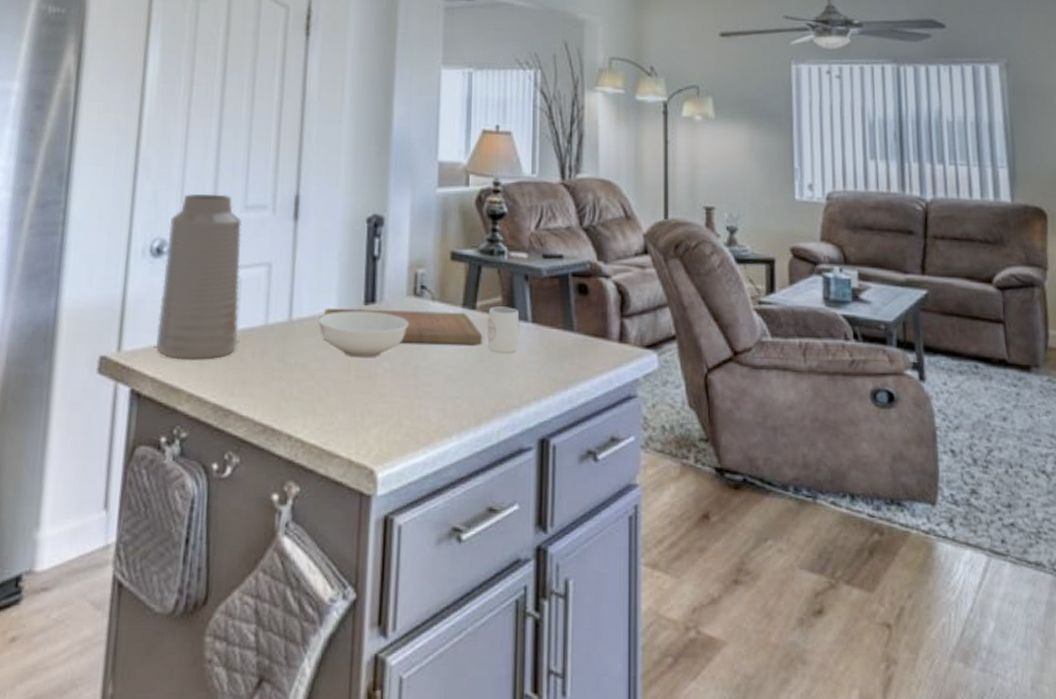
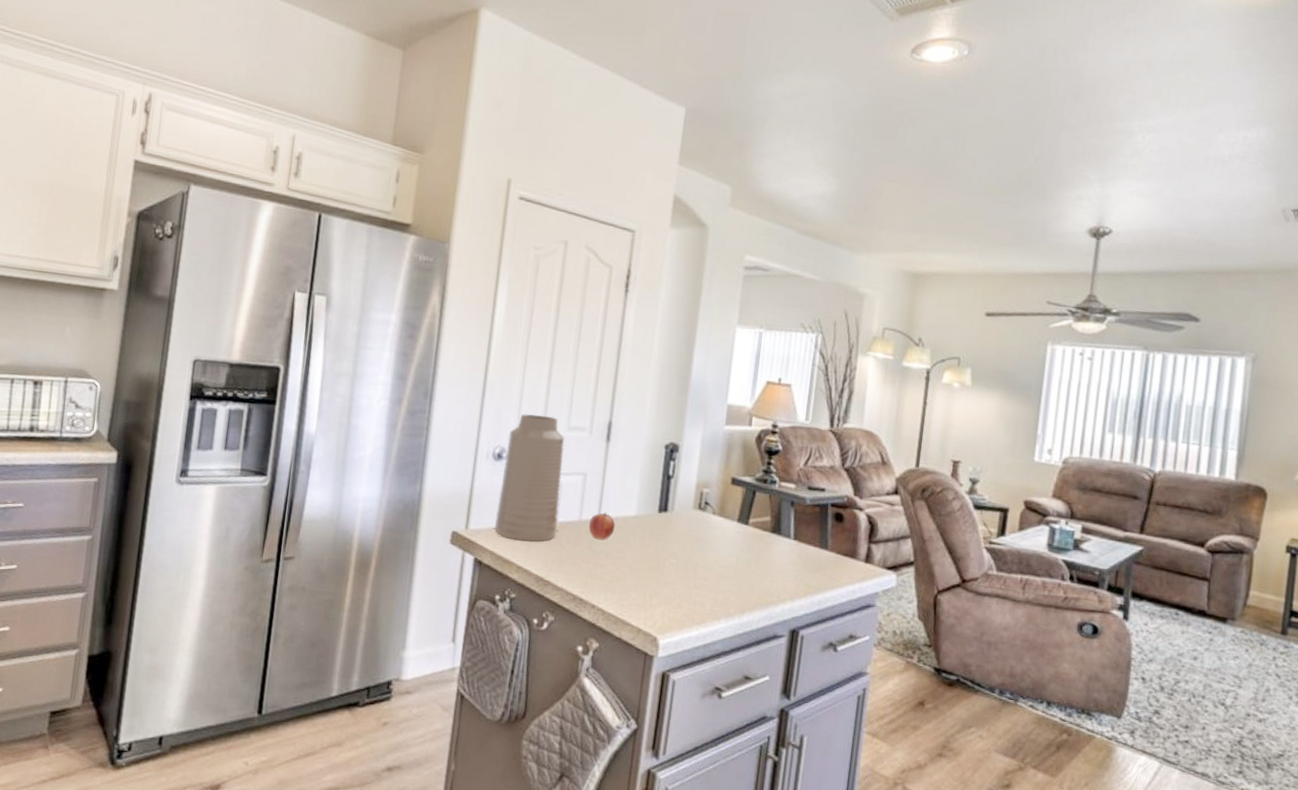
fruit: none [277,311,311,347] -> present [588,512,615,540]
bowl: present [318,311,409,358] -> none [621,516,693,554]
cutting board: present [324,309,482,344] -> none [626,513,752,552]
mug: present [487,306,520,353] -> none [755,524,784,562]

